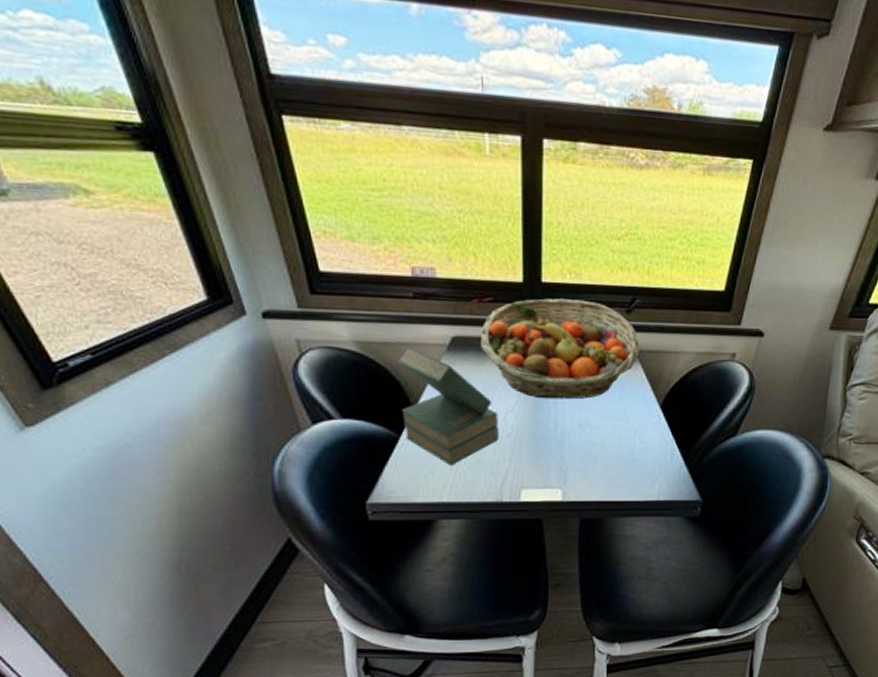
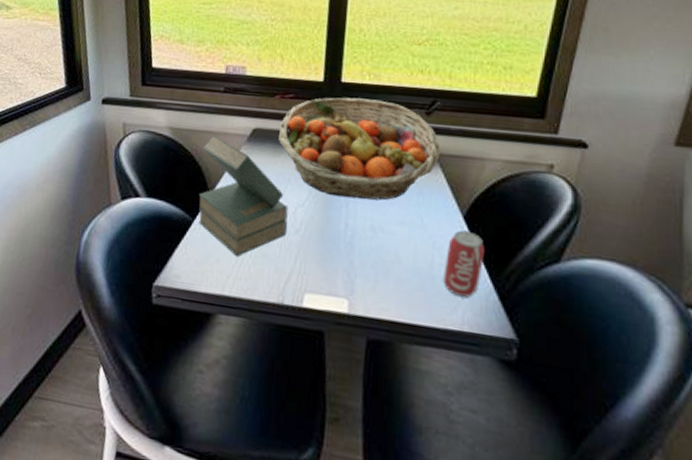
beverage can: none [643,418,678,473] -> present [443,230,486,298]

